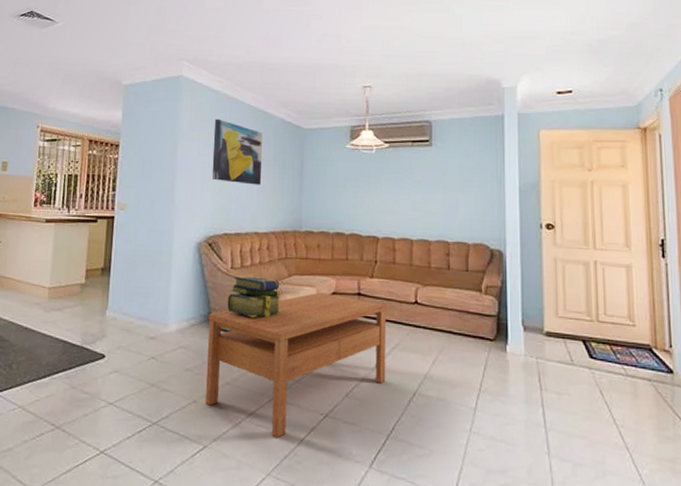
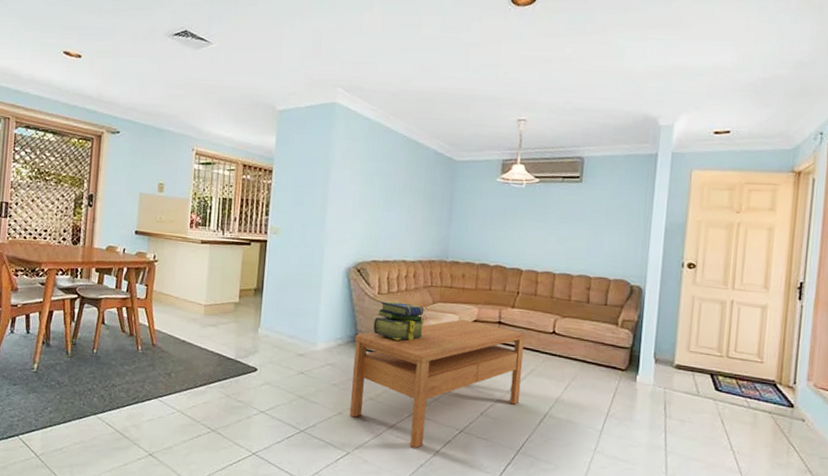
wall art: present [211,119,262,185] -> none [362,147,414,215]

